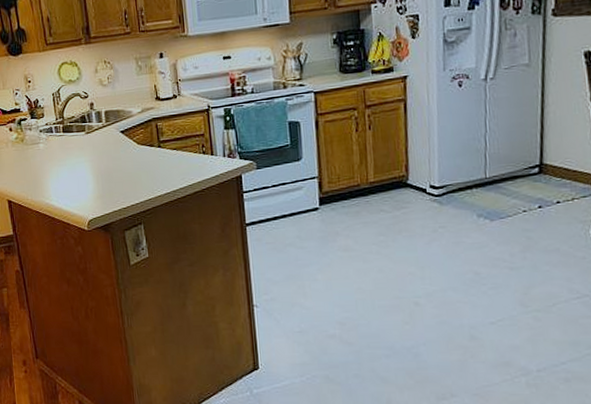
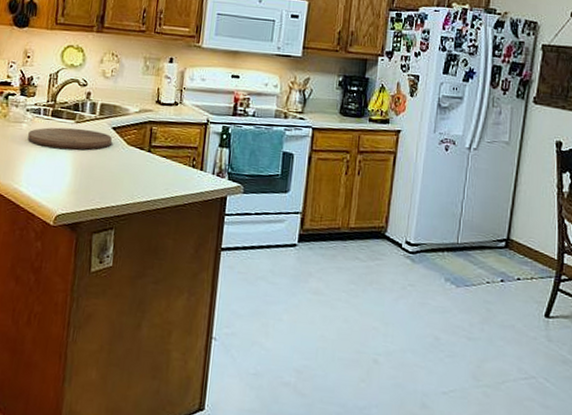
cutting board: none [46,137,123,161] -> present [27,127,112,150]

